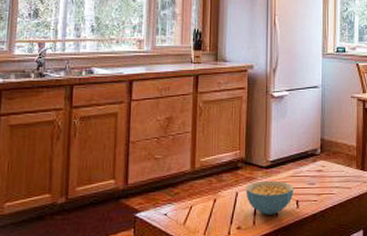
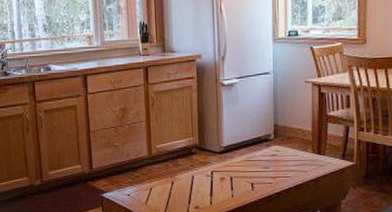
cereal bowl: present [246,180,294,215] -> none [201,164,249,196]

